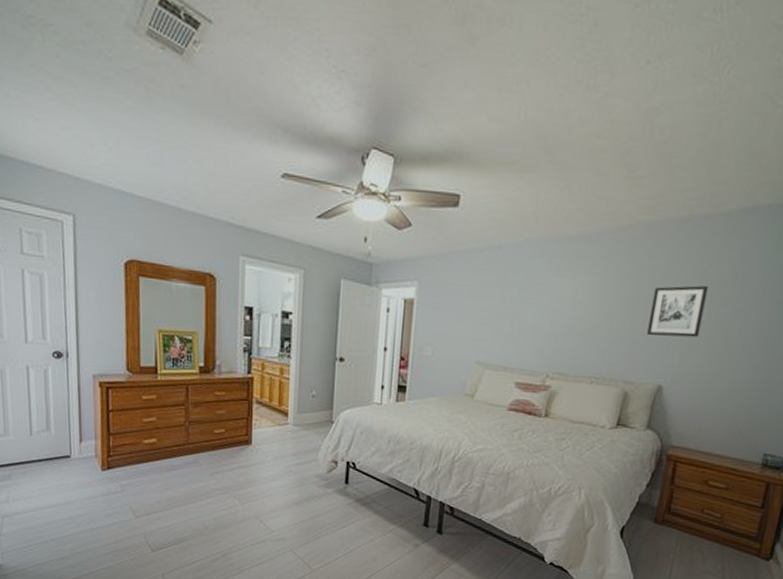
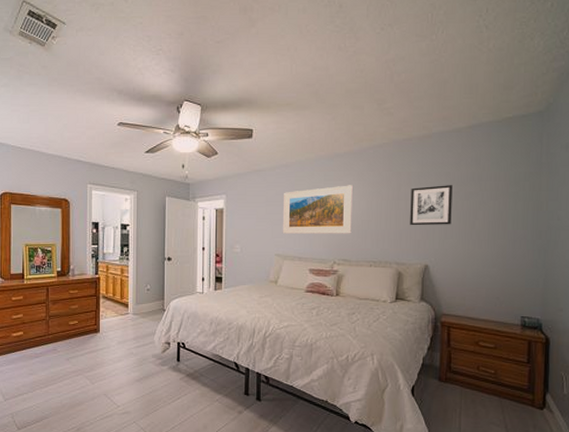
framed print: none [486,278,583,342] -> present [282,185,354,234]

